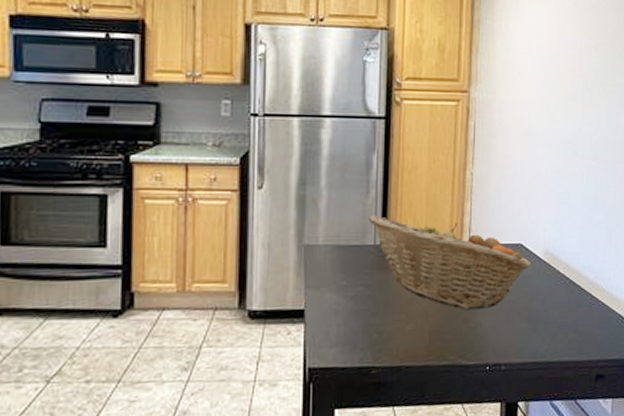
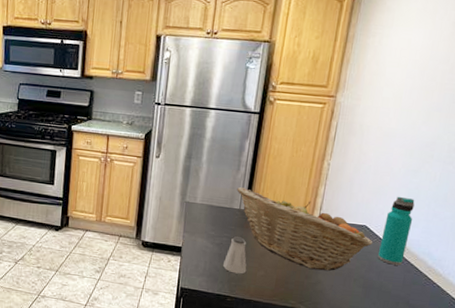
saltshaker: none [360,282,392,334] -> present [222,236,247,274]
water bottle: none [538,203,568,287] -> present [377,196,415,266]

